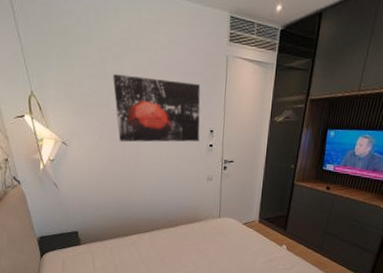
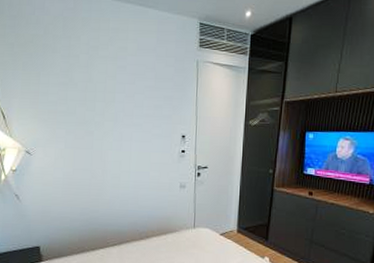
wall art: present [113,74,201,142] -> none [80,81,171,150]

